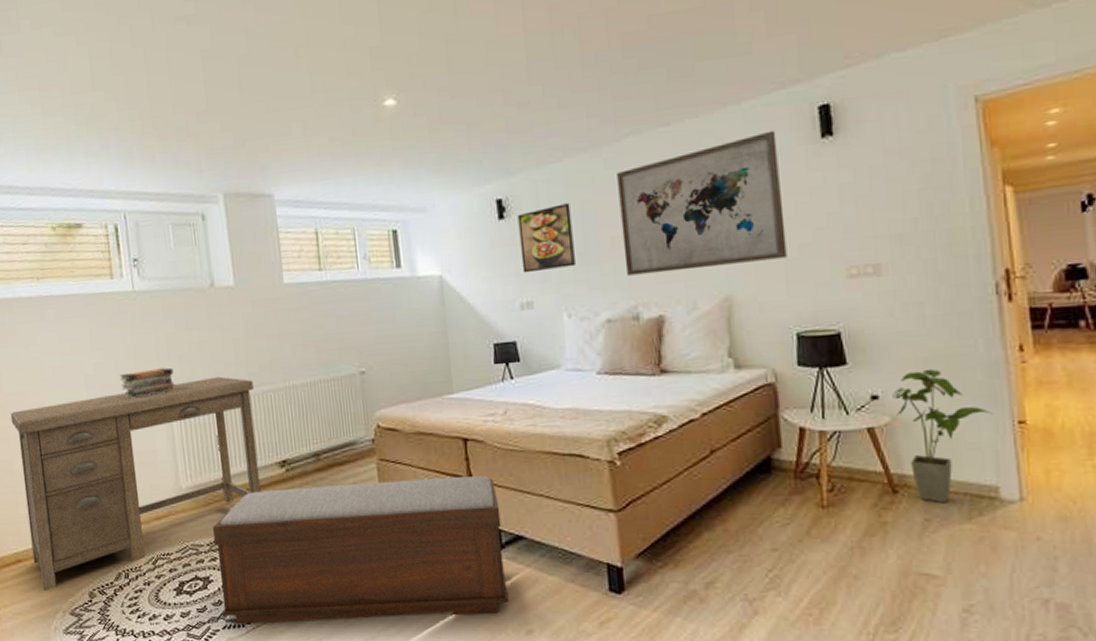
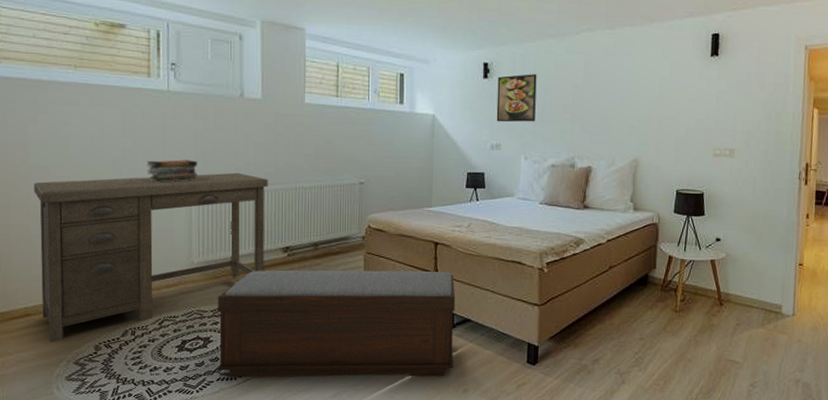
wall art: present [617,130,788,276] -> none [570,45,683,137]
house plant: present [892,368,992,504] -> none [729,224,785,314]

